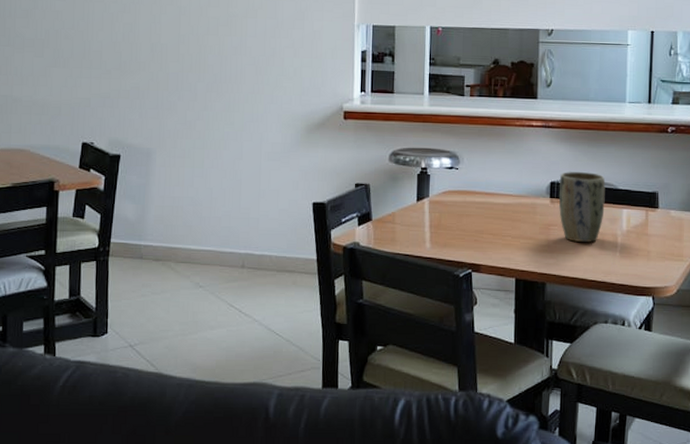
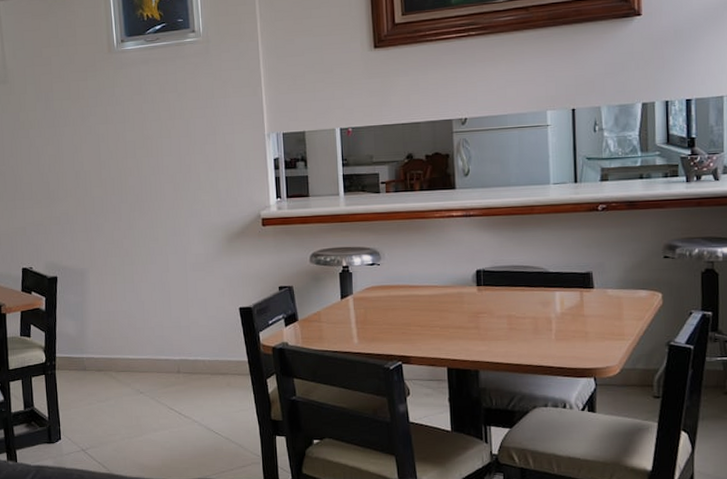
plant pot: present [558,172,606,242] -> none [485,257,536,328]

